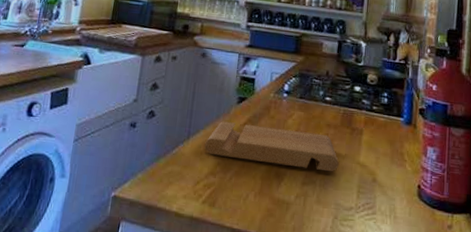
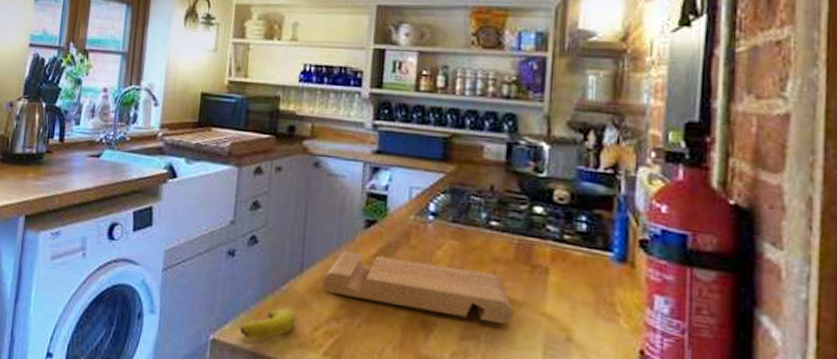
banana: none [136,168,183,195] -> present [239,308,297,341]

